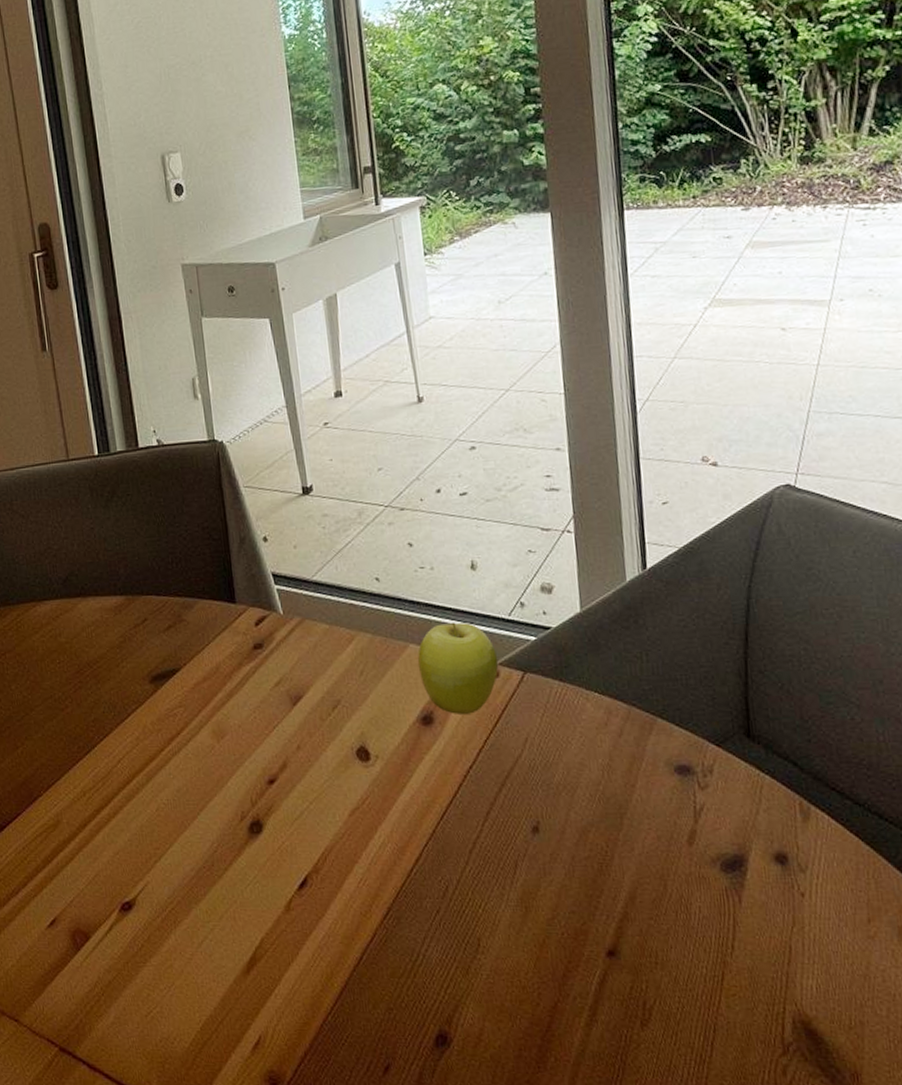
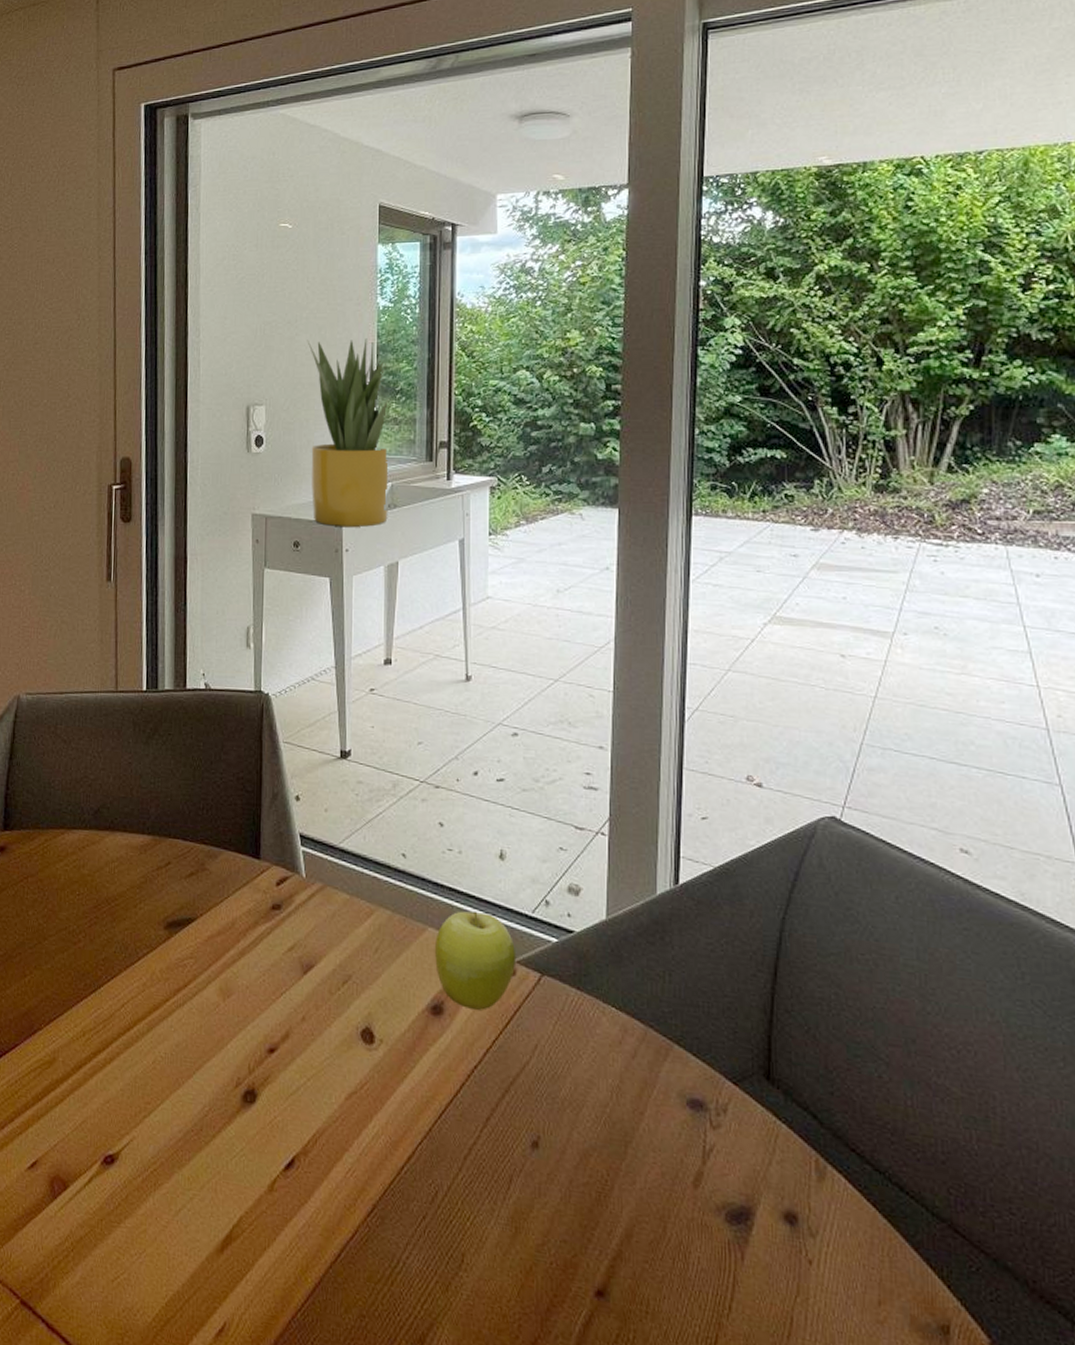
planter: none [214,70,321,267] -> present [307,338,391,527]

